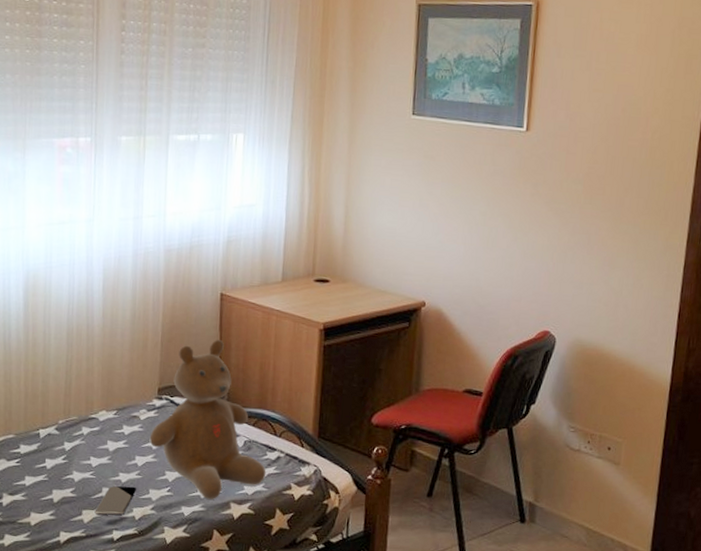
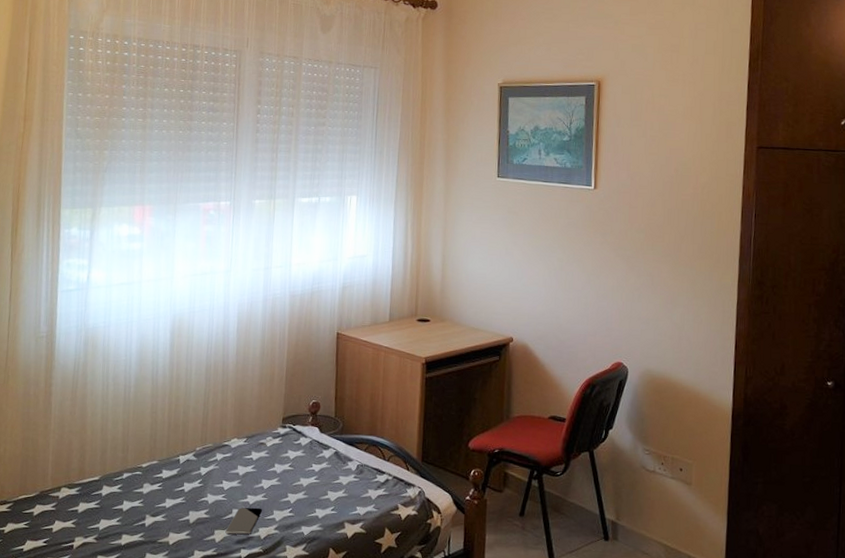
stuffed bear: present [149,339,266,499] -> none [274,373,376,520]

